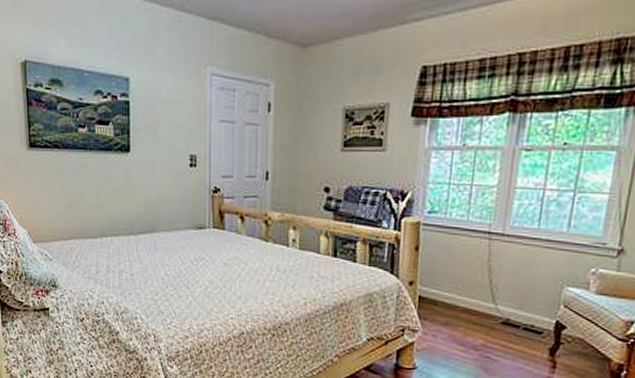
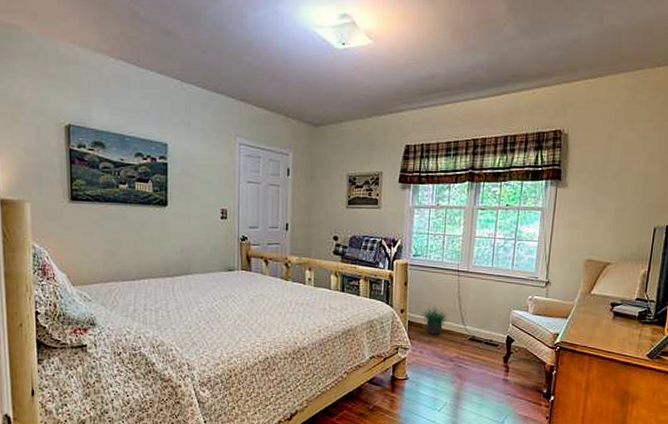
potted plant: none [434,276,473,315] -> present [419,305,448,335]

